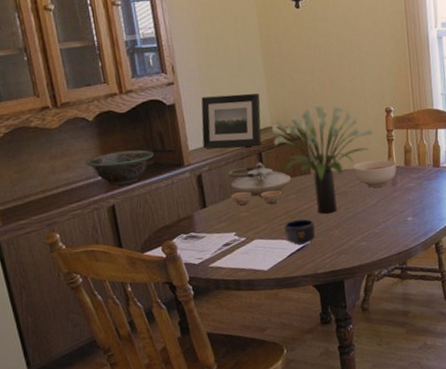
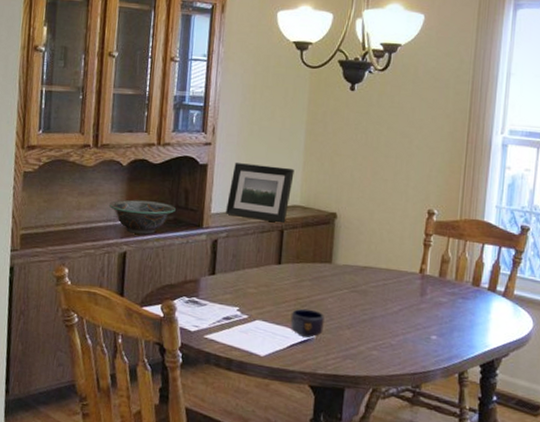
teapot: present [227,162,292,206] -> none [242,239,310,287]
flower arrangement: present [271,104,373,214] -> none [299,192,408,311]
bowl: present [353,159,397,188] -> none [379,262,430,295]

